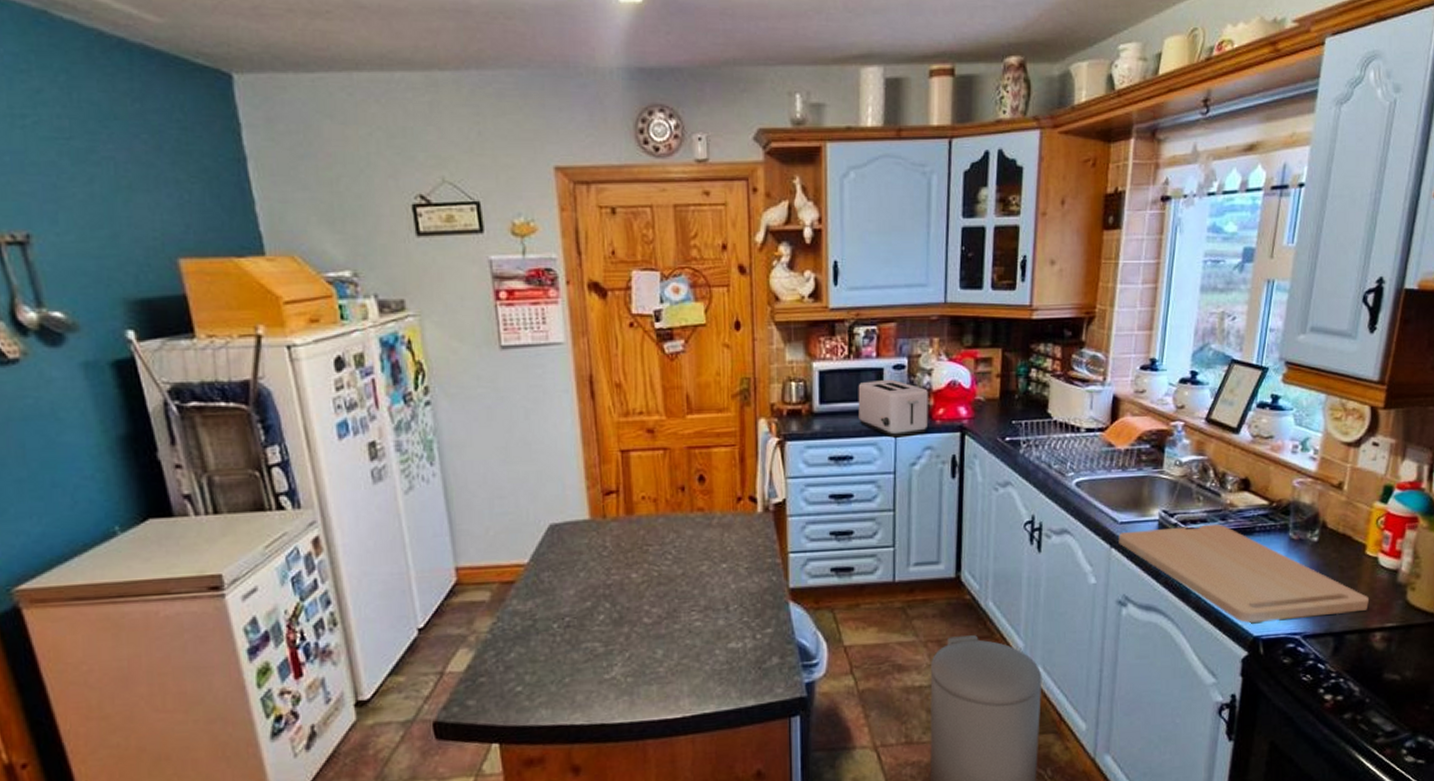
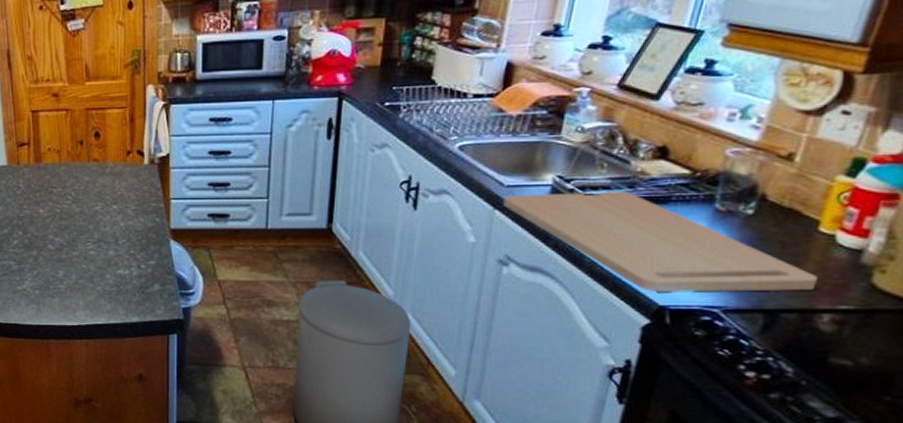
toaster: present [858,379,929,438] -> none [238,49,307,102]

